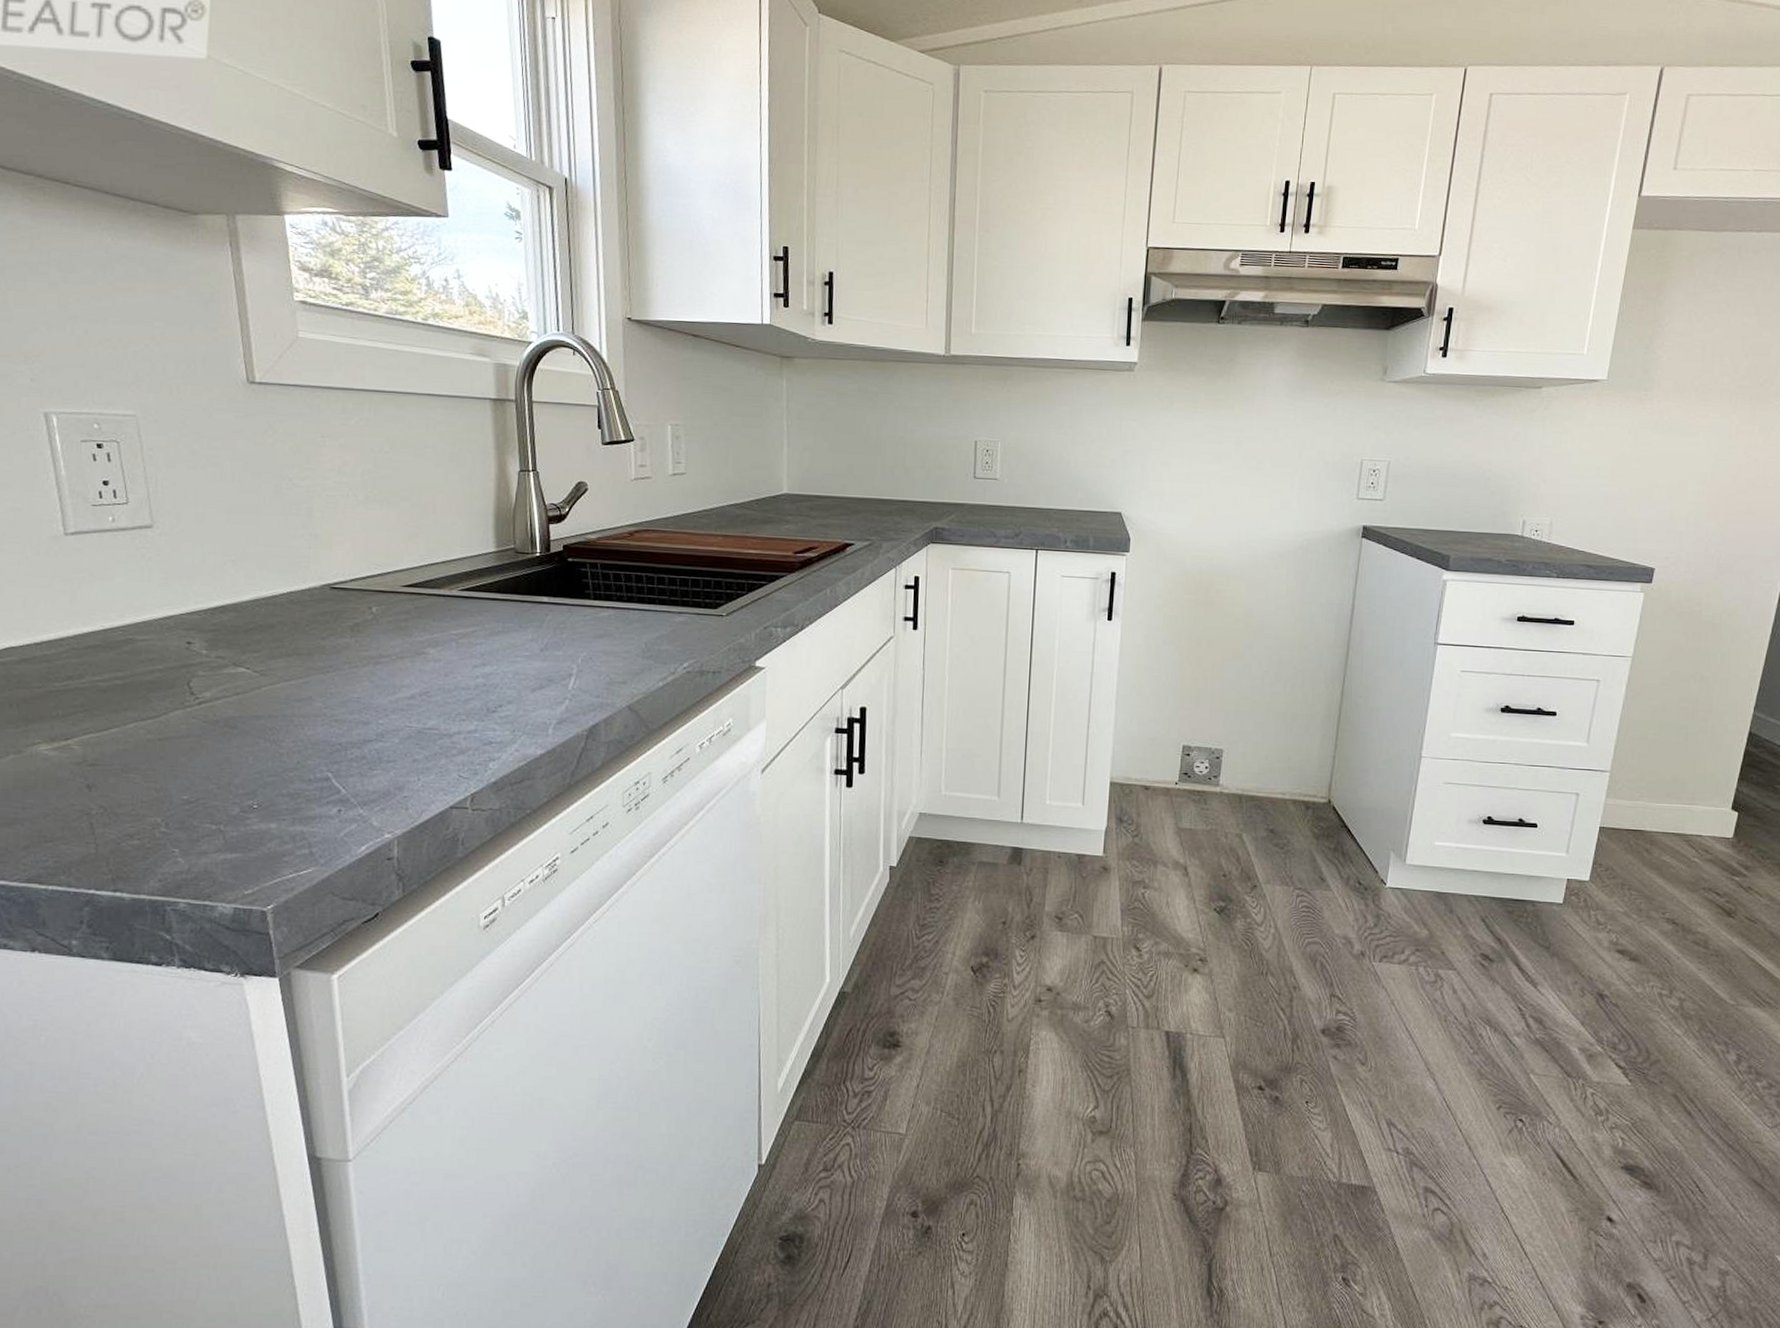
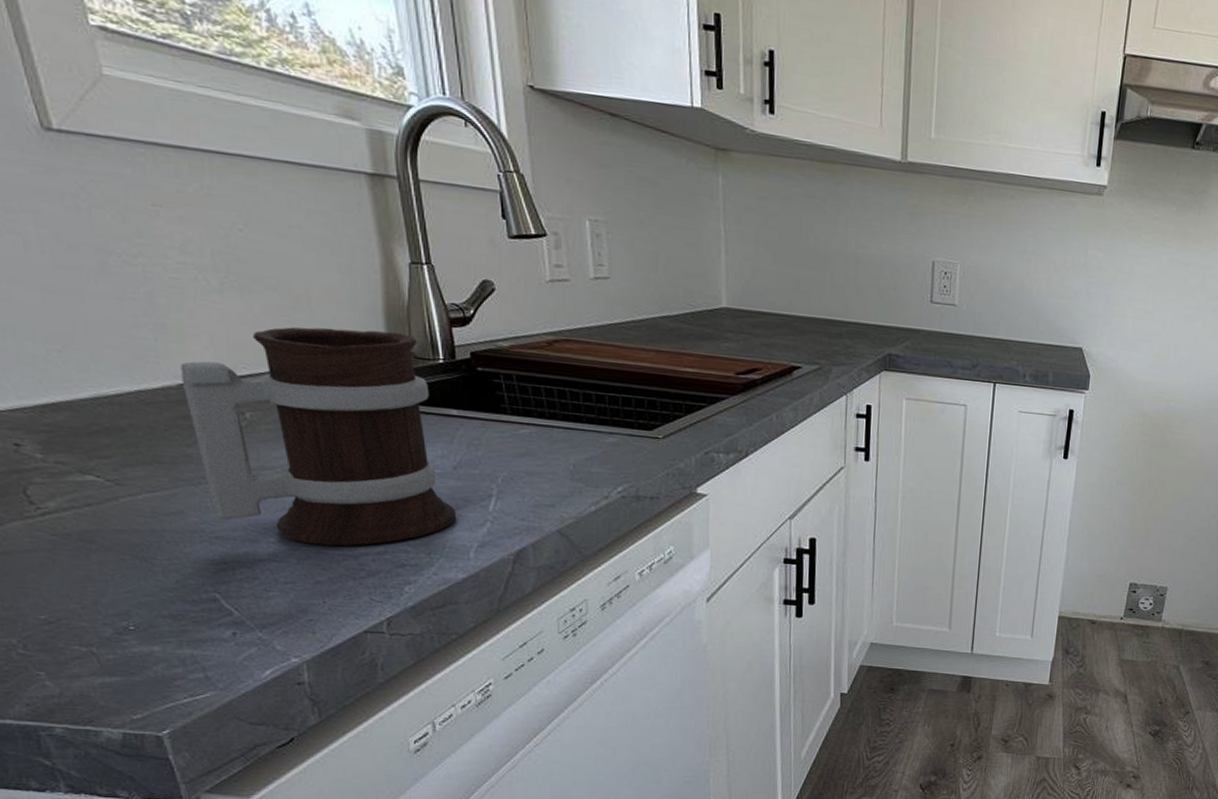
mug: none [325,530,539,726] -> present [180,327,456,546]

